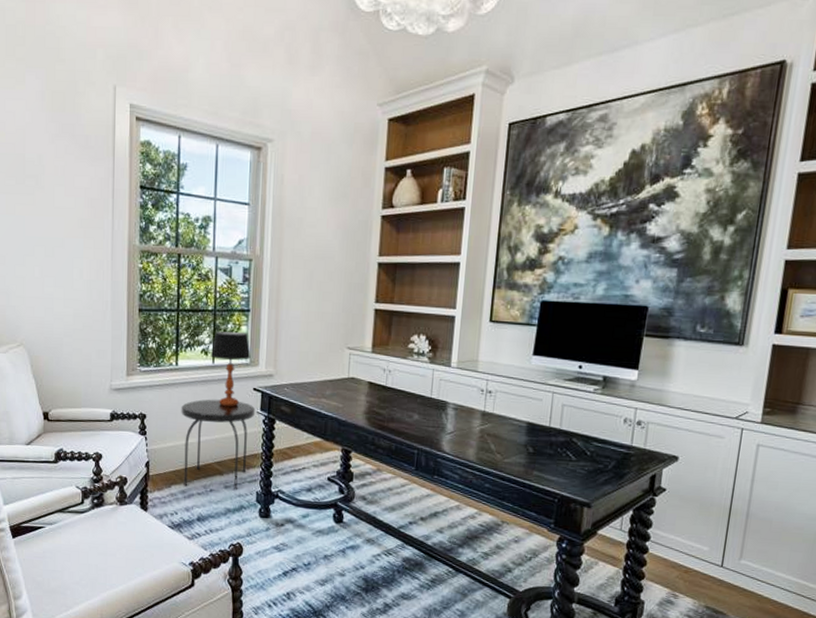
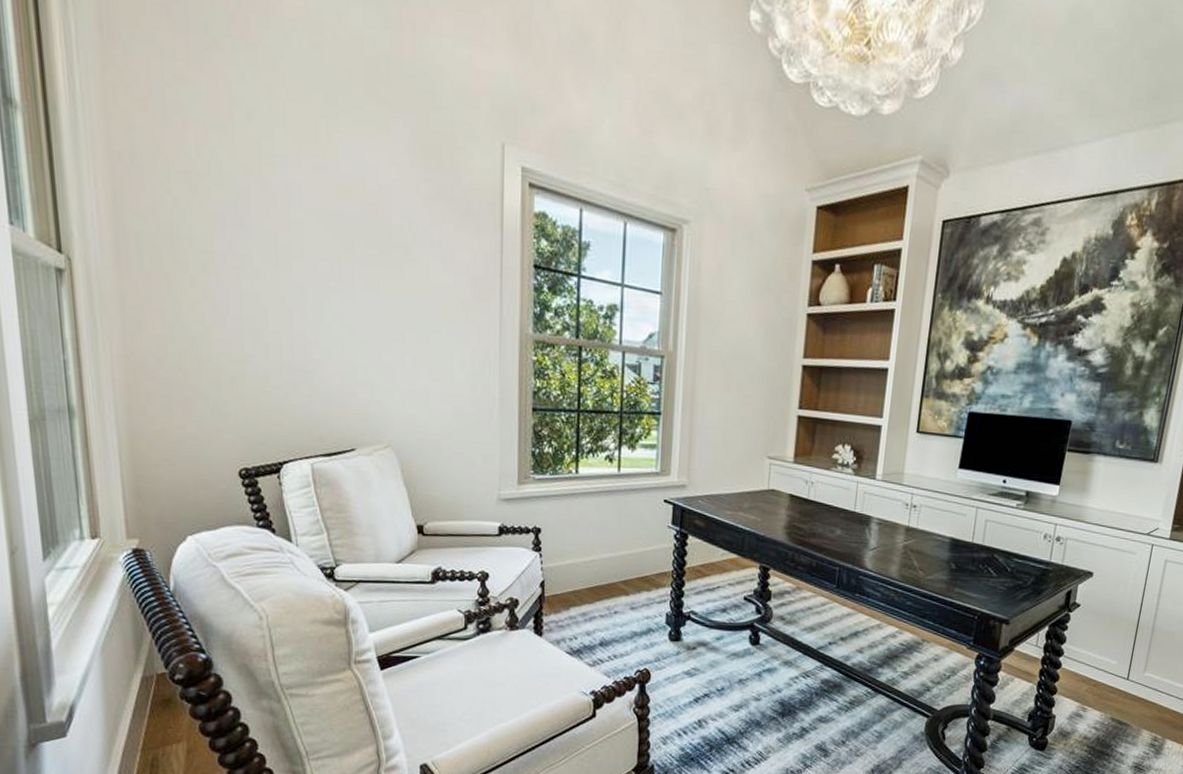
side table: present [181,399,256,490] -> none [581,511,666,612]
table lamp: present [210,330,251,407] -> none [615,435,662,521]

